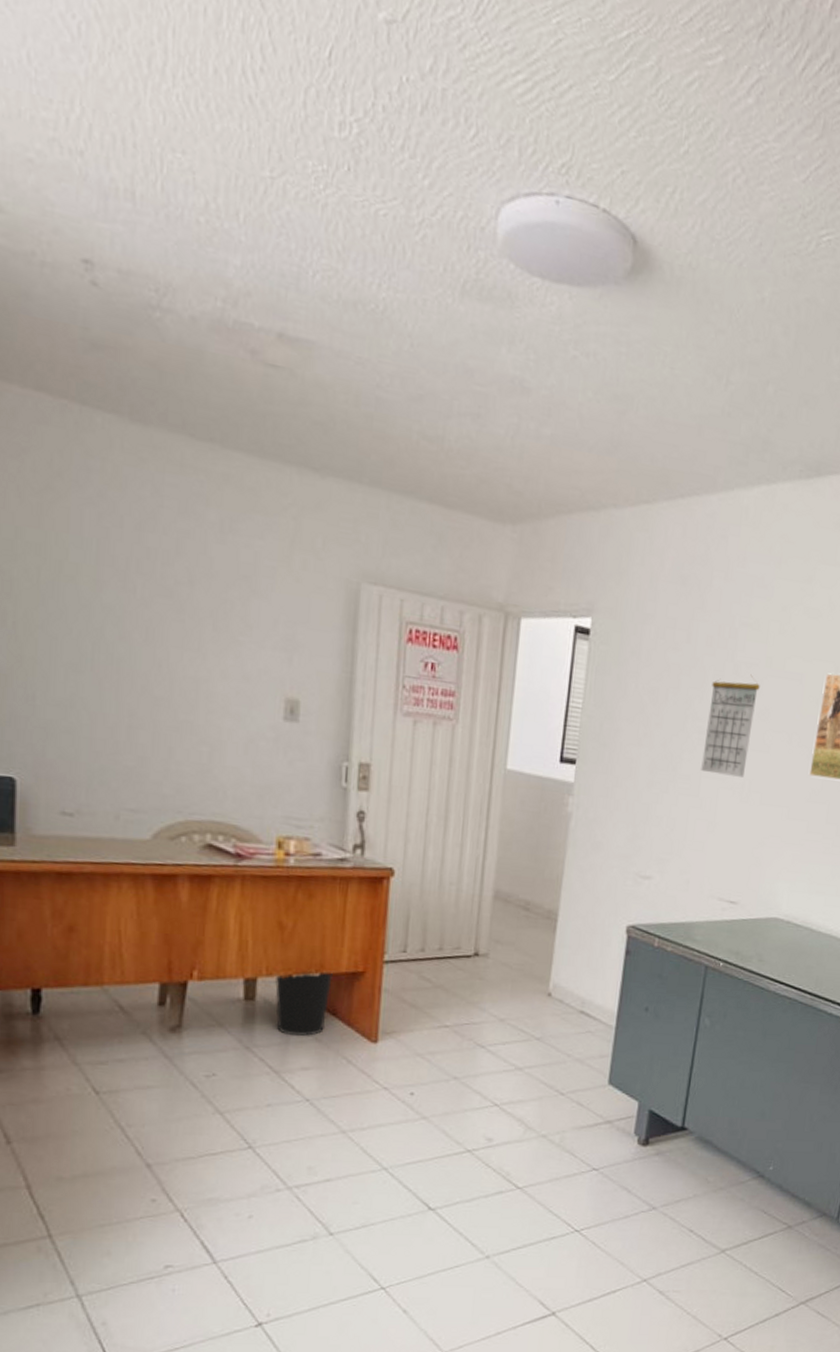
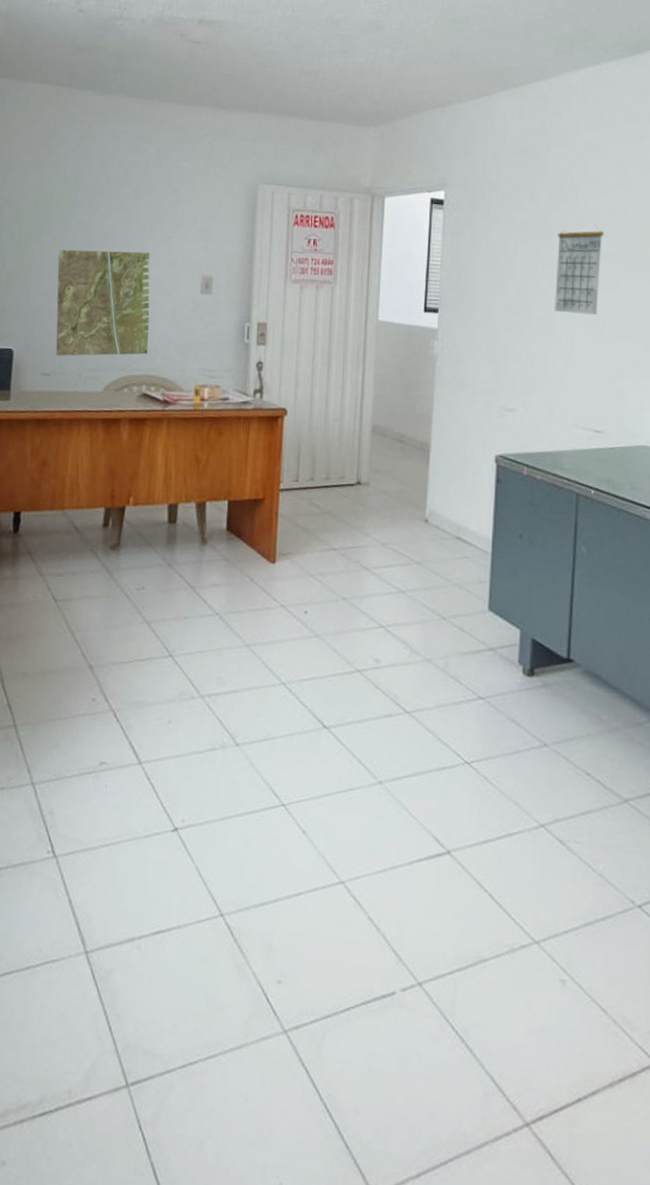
road map: none [75,644,214,795] -> present [55,249,151,357]
wastebasket: present [275,971,333,1037] -> none [192,498,238,556]

